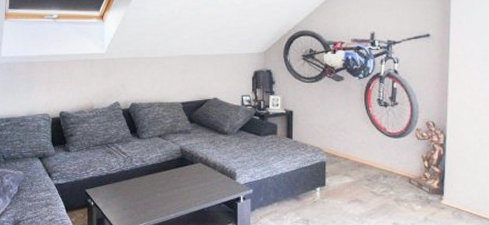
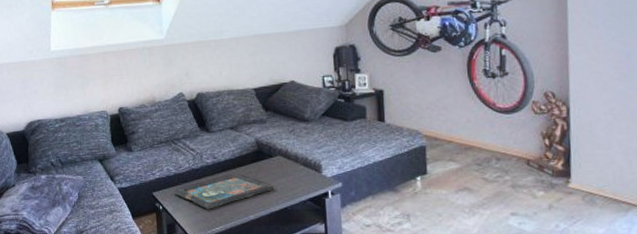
decorative tray: none [105,176,194,207] -> present [173,173,274,210]

